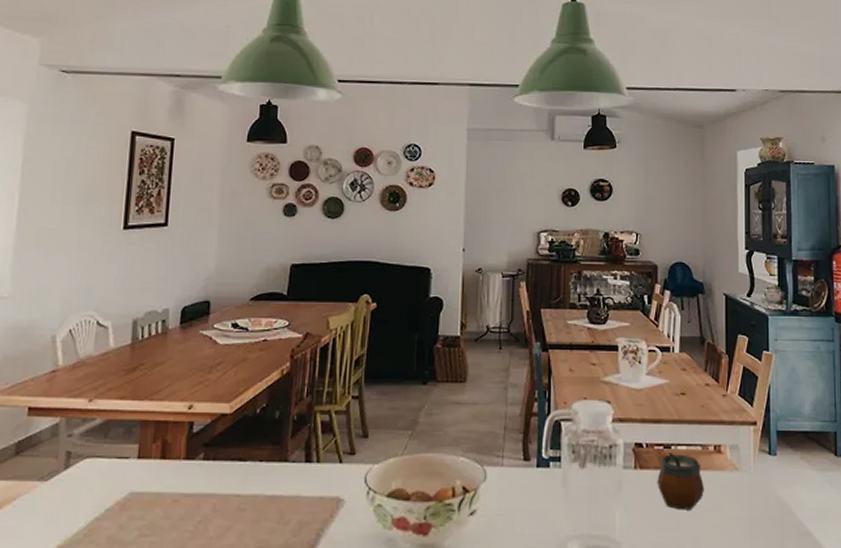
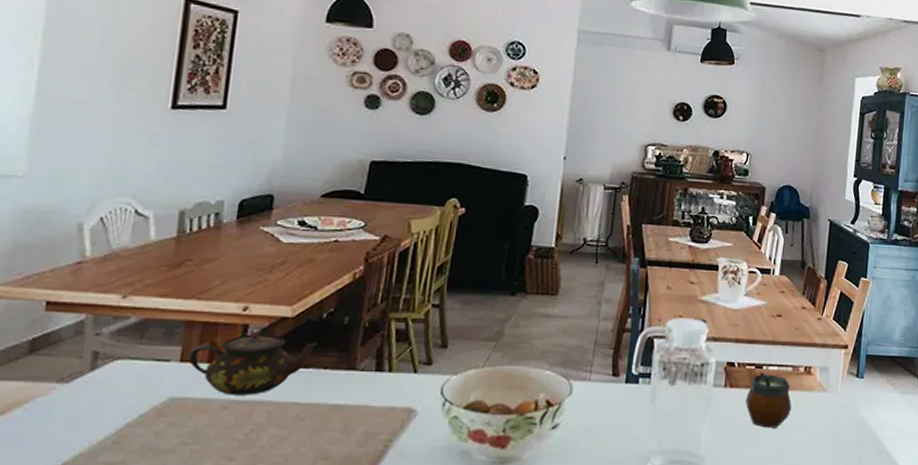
teapot: none [144,426,252,489] -> present [188,329,316,395]

